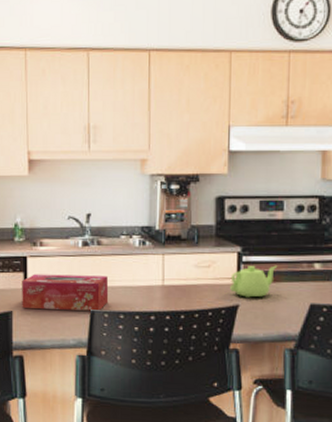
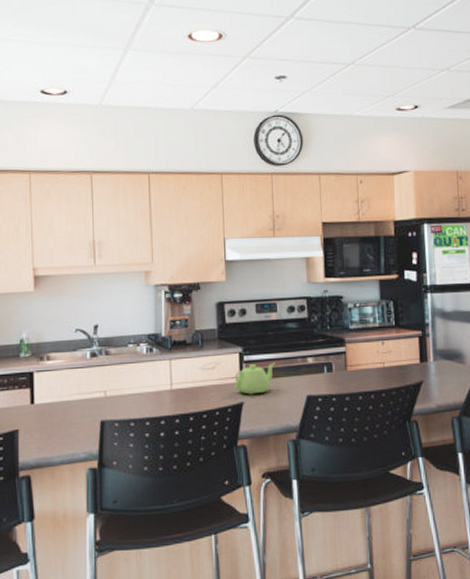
tissue box: present [22,274,109,311] -> none [28,385,119,426]

